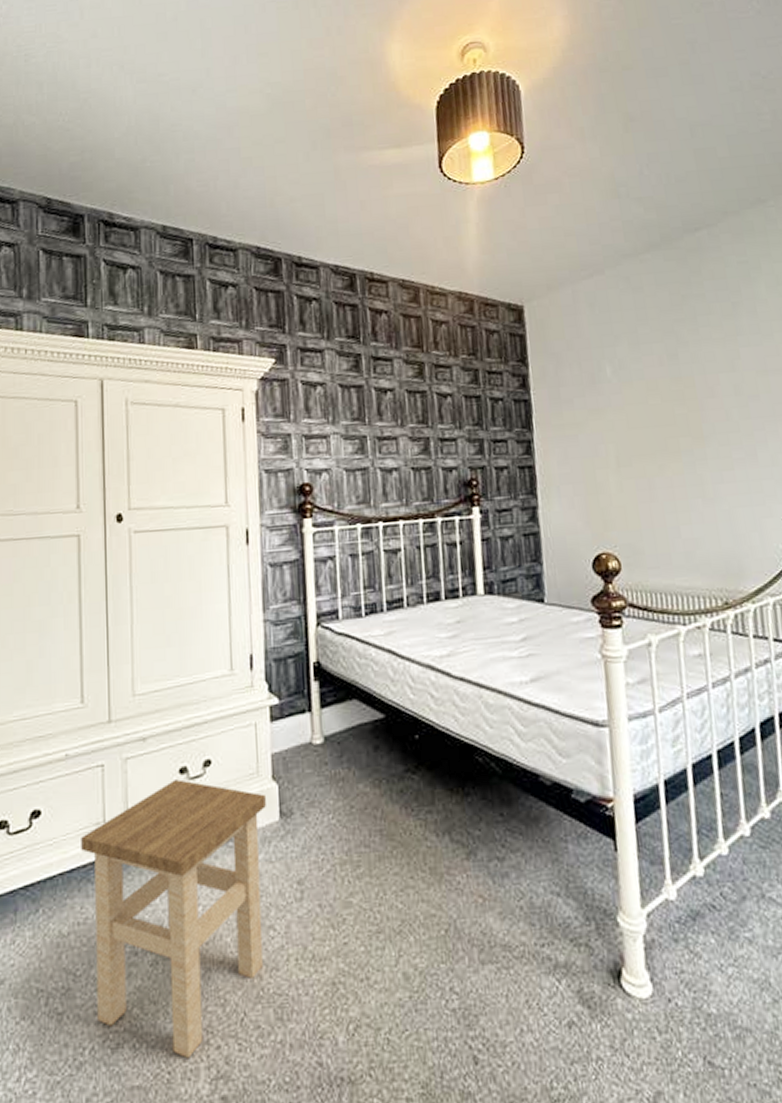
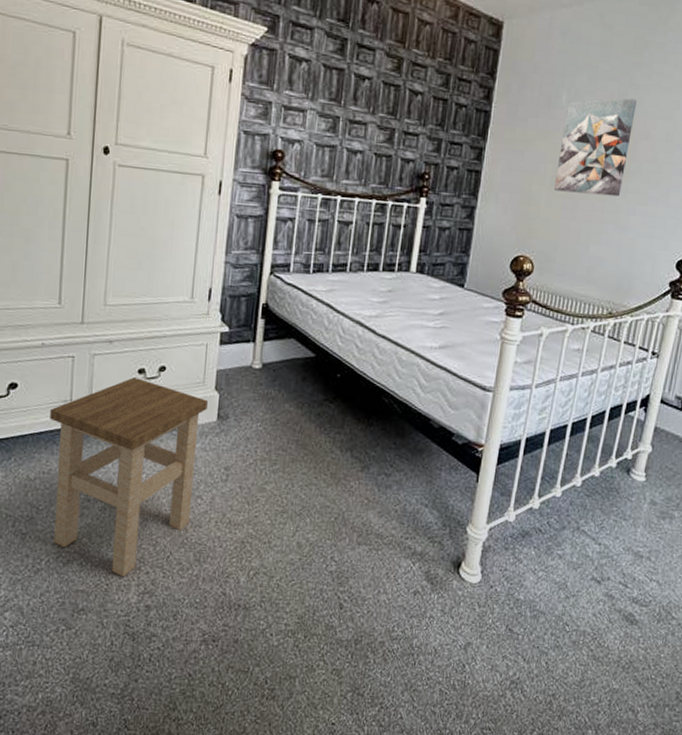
wall art: none [614,357,700,472] -> present [554,98,637,197]

